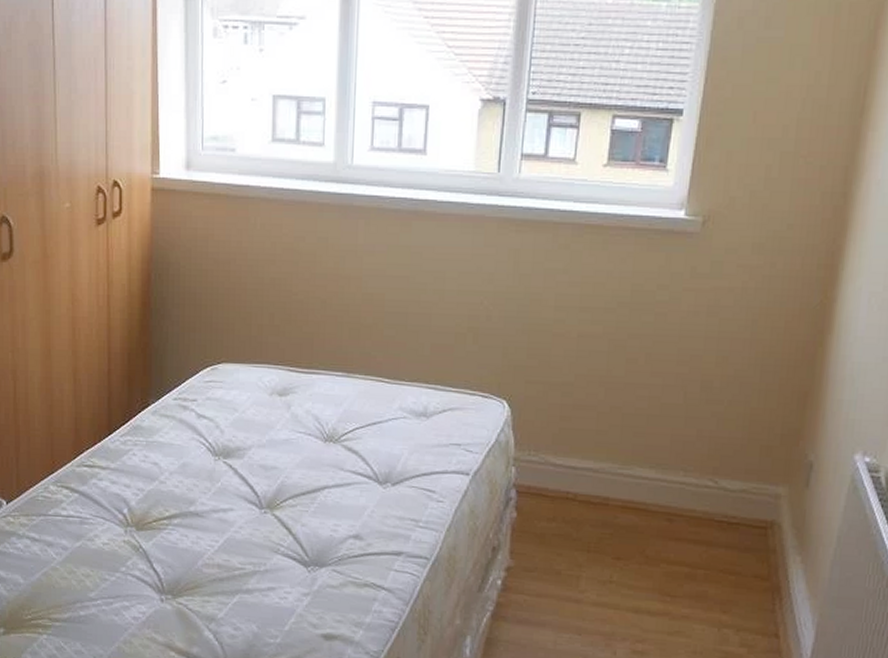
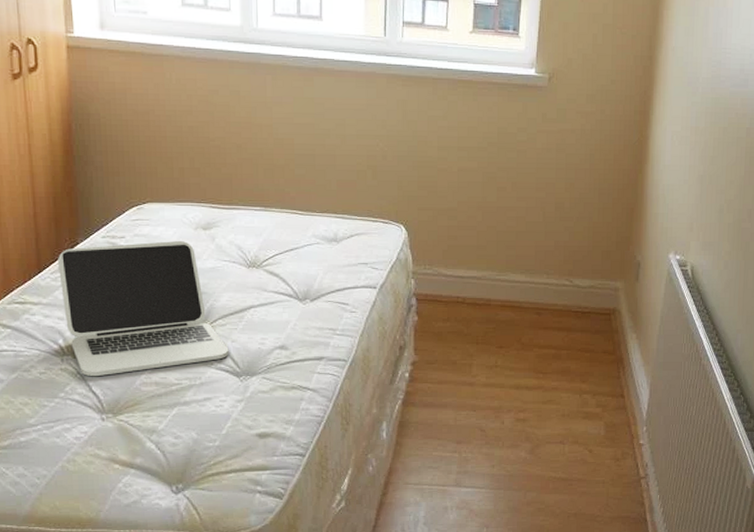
laptop: none [128,407,298,553] -> present [58,241,229,377]

